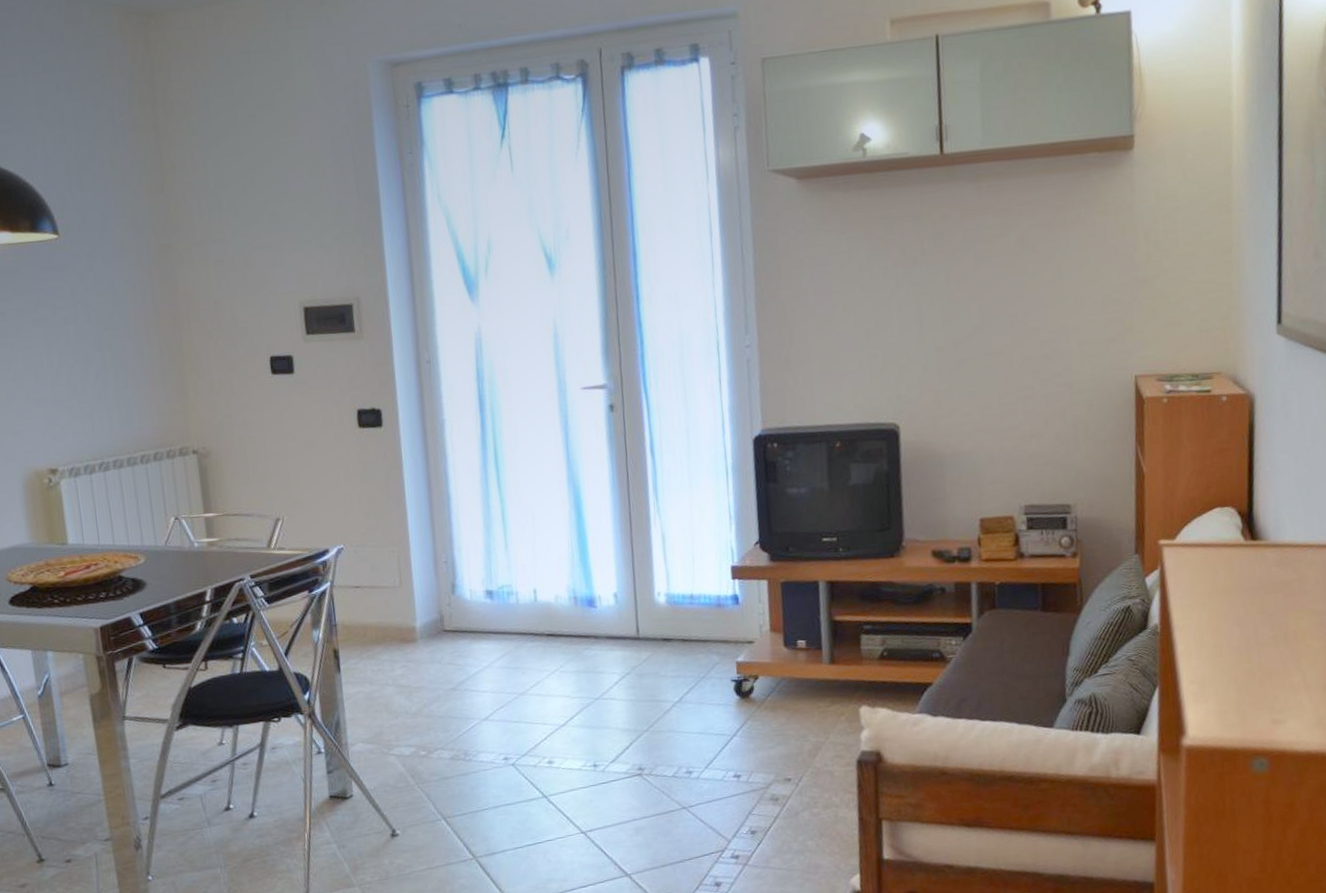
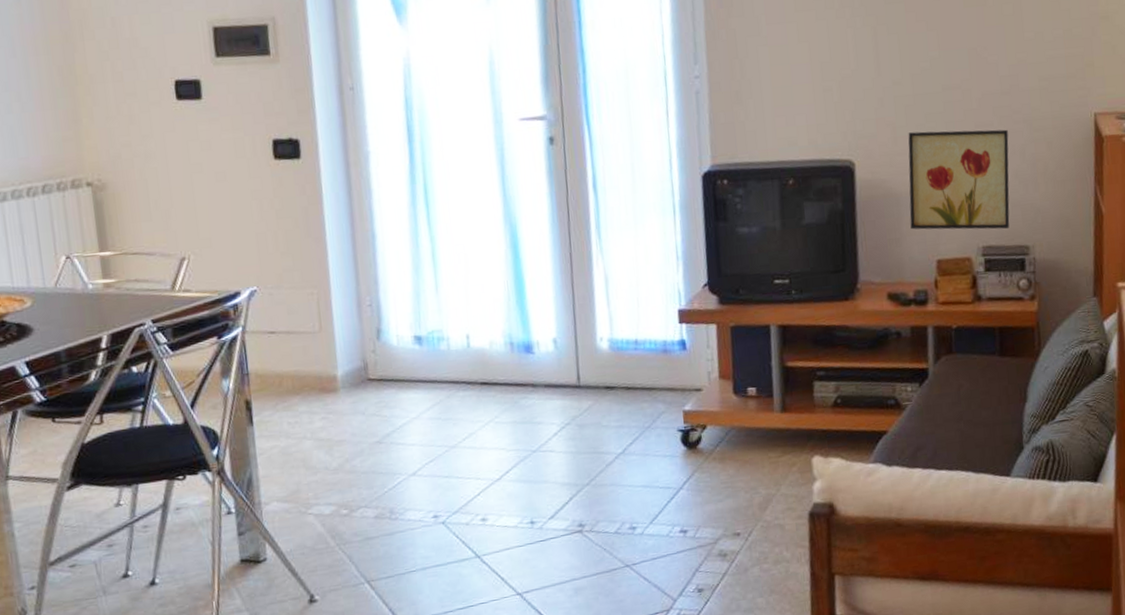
wall art: none [951,392,1052,490] -> present [908,129,1010,230]

